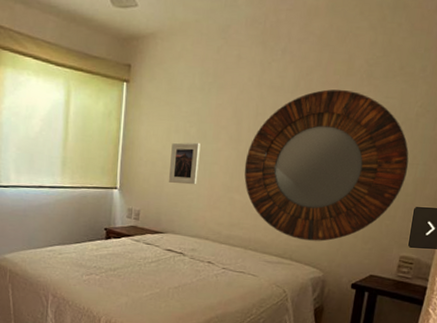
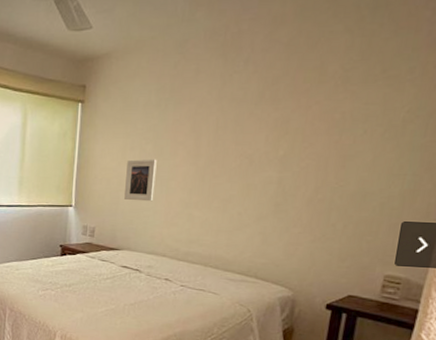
home mirror: present [244,89,409,241] -> none [203,99,394,259]

